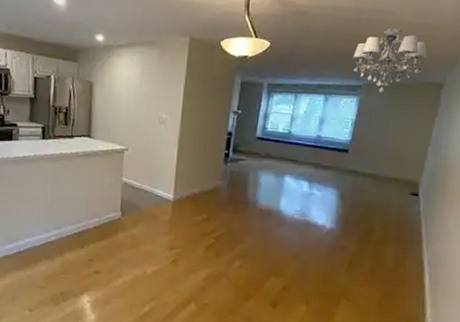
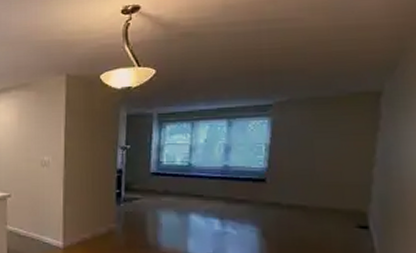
chandelier: present [352,28,427,94] -> none [256,36,354,111]

